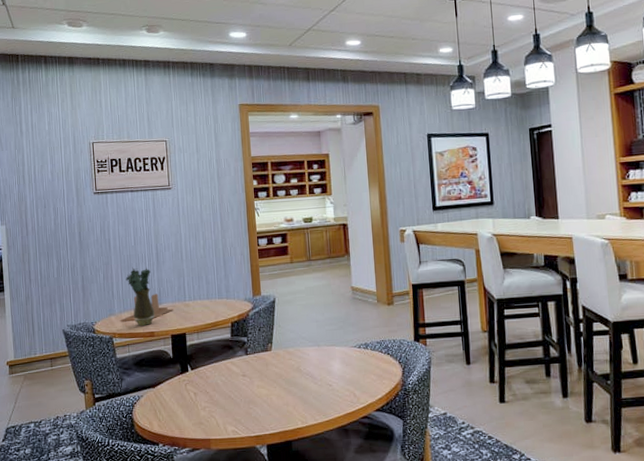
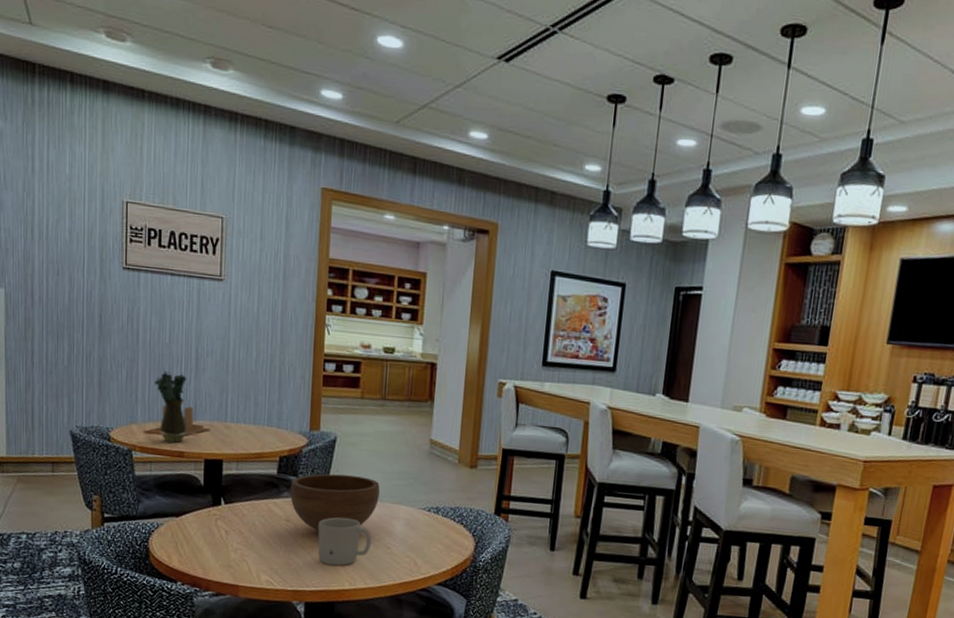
bowl: none [243,328,317,381] -> present [290,473,380,531]
mug: none [269,364,316,408] -> present [317,517,372,566]

